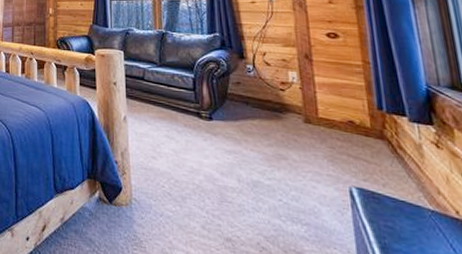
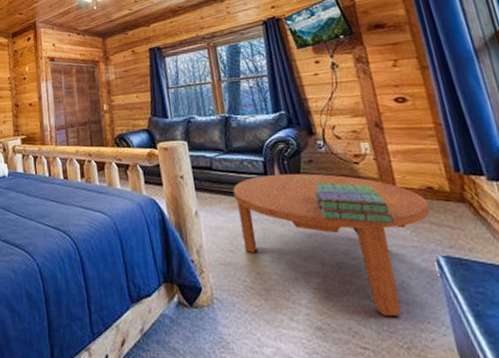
coffee table: none [161,91,349,238] -> present [232,173,430,316]
stack of books: none [238,103,314,152] -> present [313,182,396,224]

